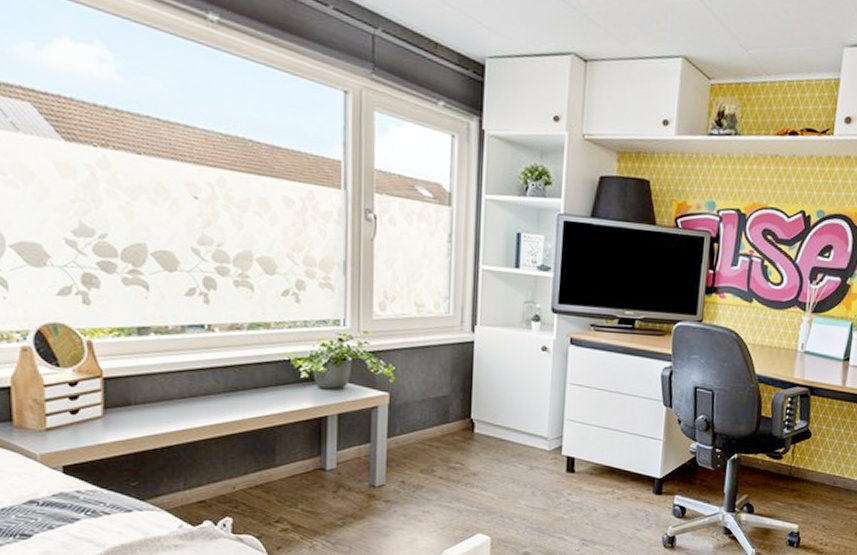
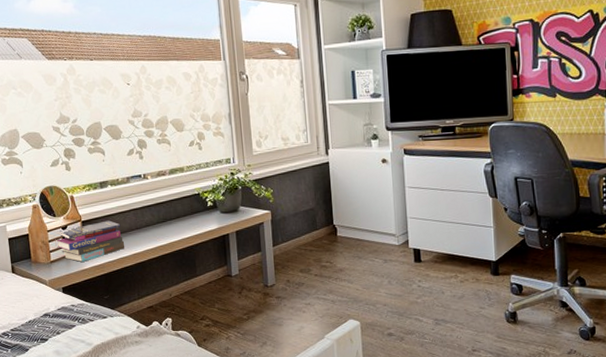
books: none [56,380,170,435] -> present [55,220,125,263]

